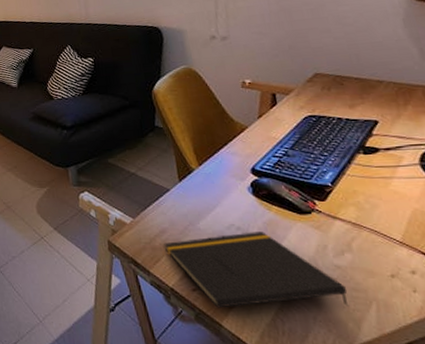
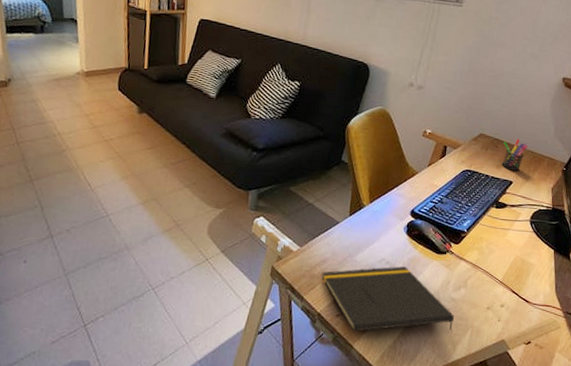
pen holder: none [349,70,387,109] -> present [502,138,528,172]

